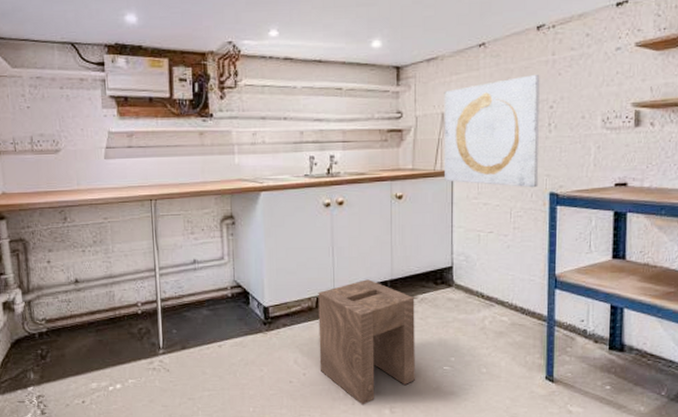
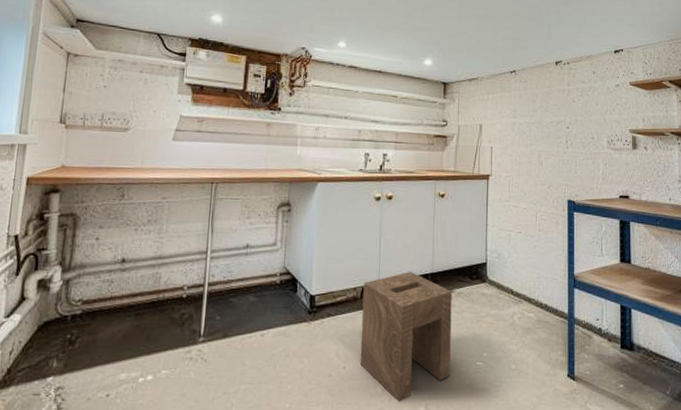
wall art: present [443,74,540,188] -> none [481,99,559,195]

